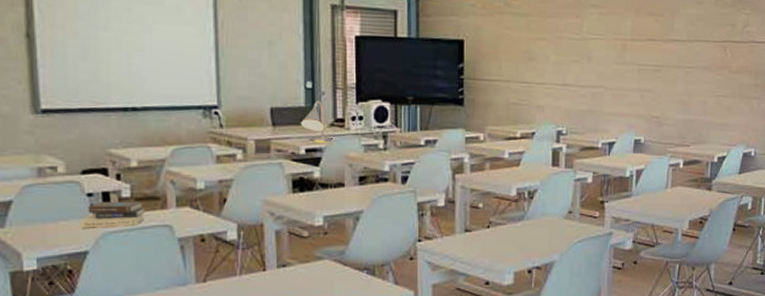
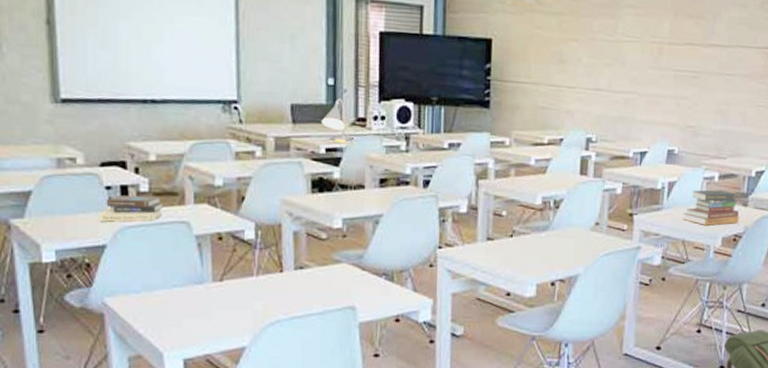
books: none [652,176,704,210] -> present [683,190,739,226]

